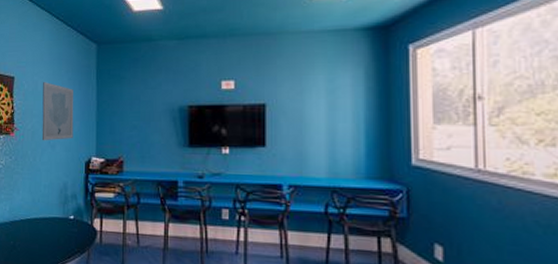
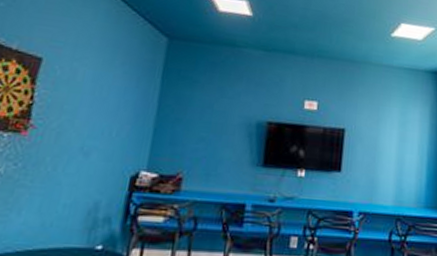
wall art: present [41,82,74,141] -> none [71,71,128,147]

